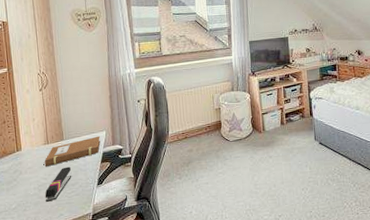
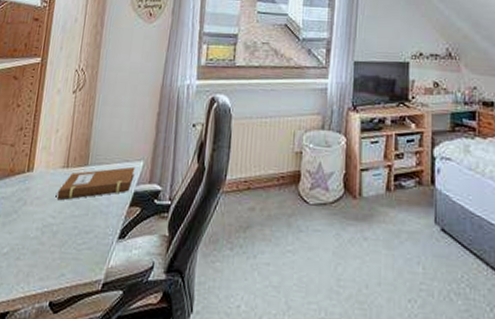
stapler: present [45,166,72,202] -> none [46,204,89,252]

